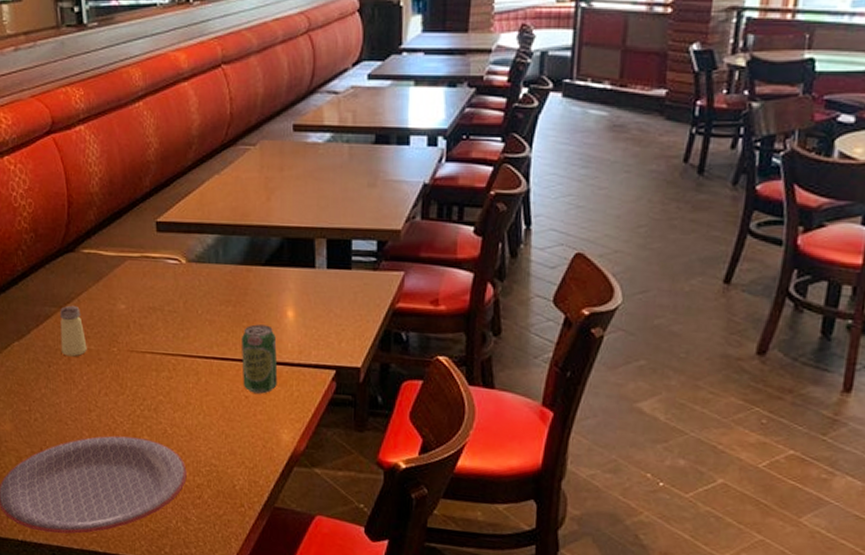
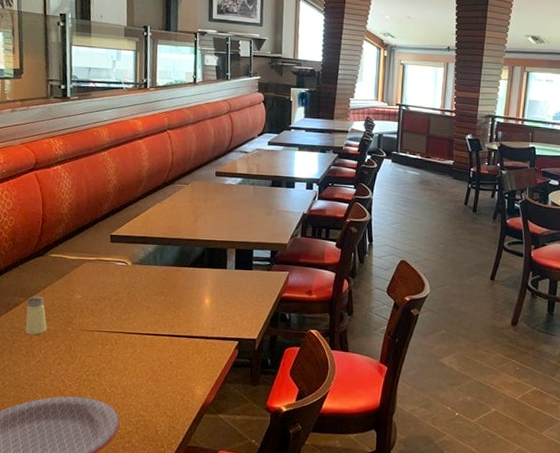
beverage can: present [241,324,278,394] -> none [168,309,196,360]

